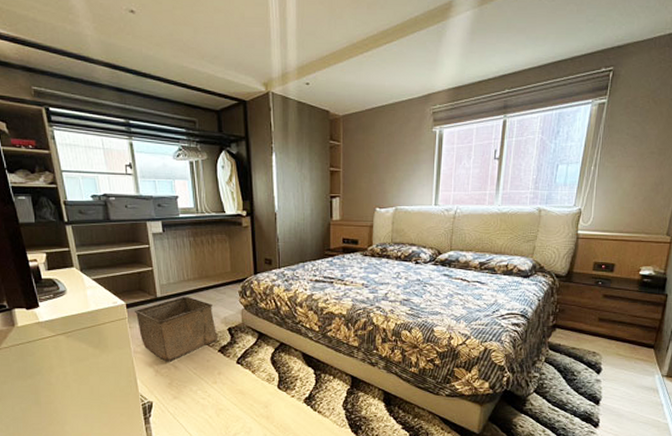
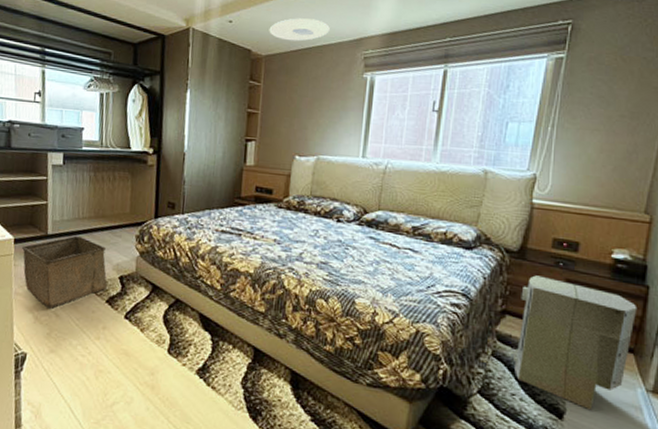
ceiling light: none [344,77,400,100] -> present [269,18,330,42]
air purifier: none [561,294,658,395] -> present [512,275,638,409]

